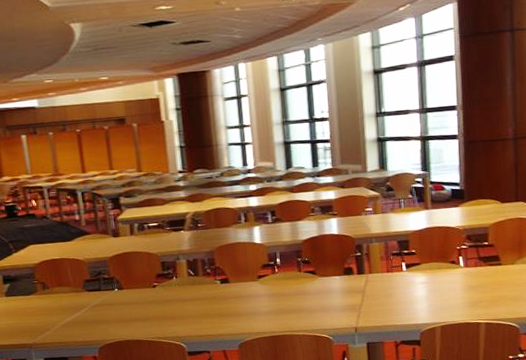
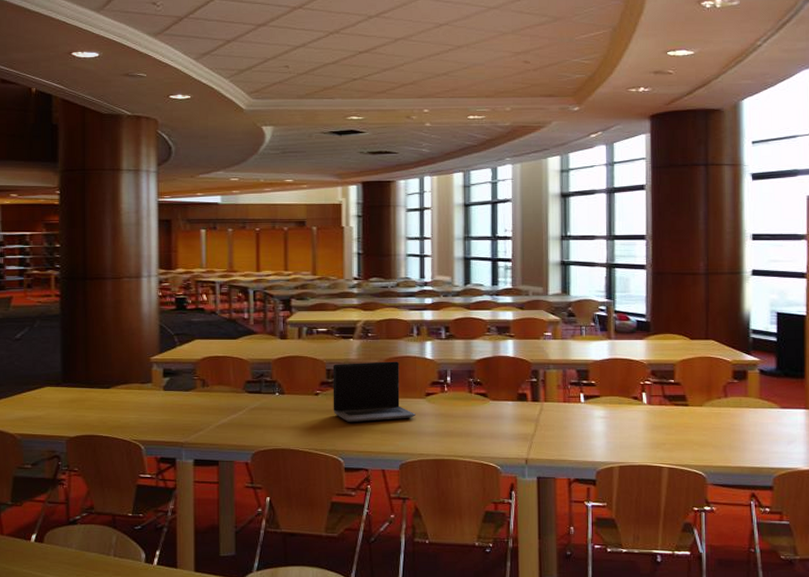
laptop computer: none [167,248,250,310] -> present [333,361,416,423]

